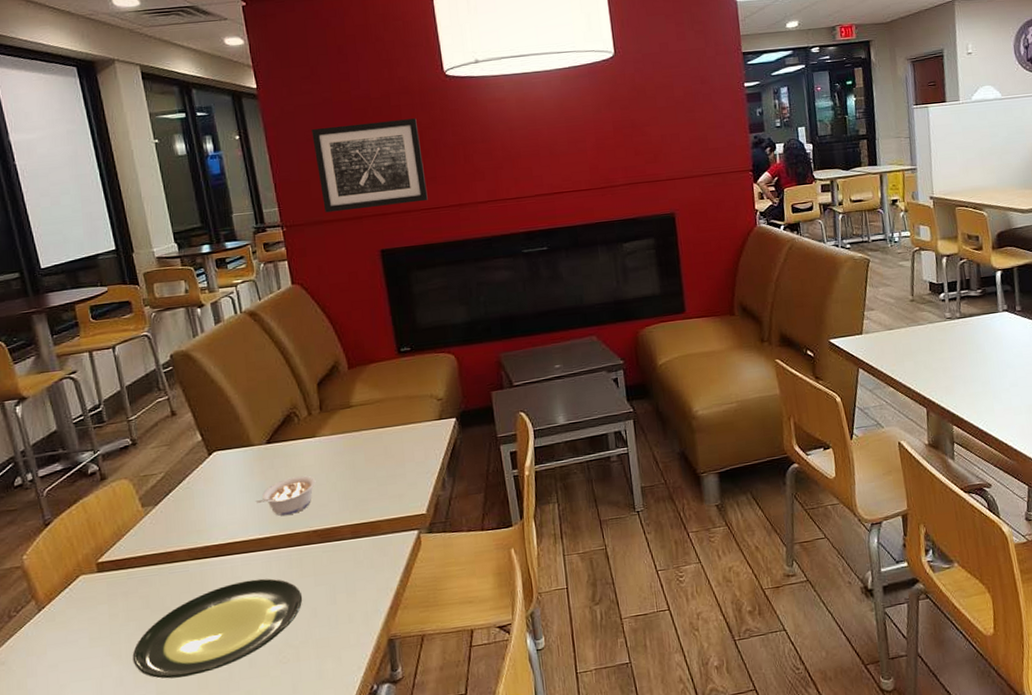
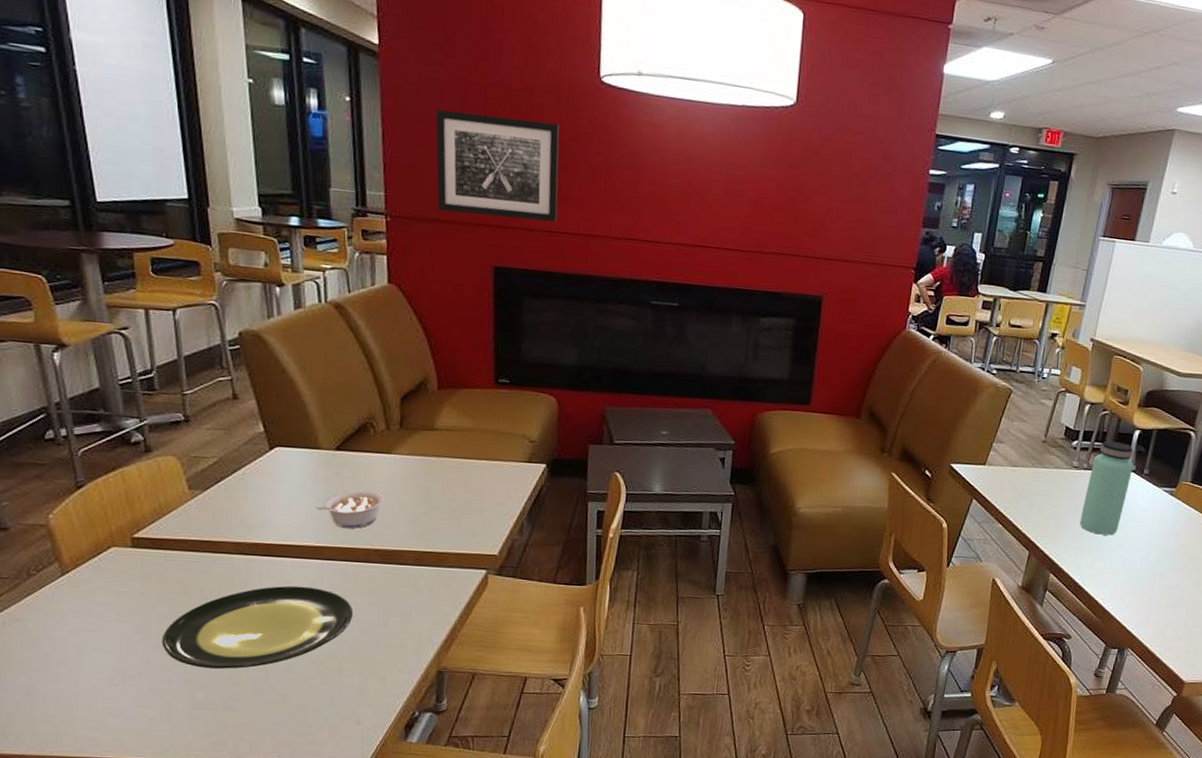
bottle: none [964,286,1007,378] -> present [1079,441,1134,536]

